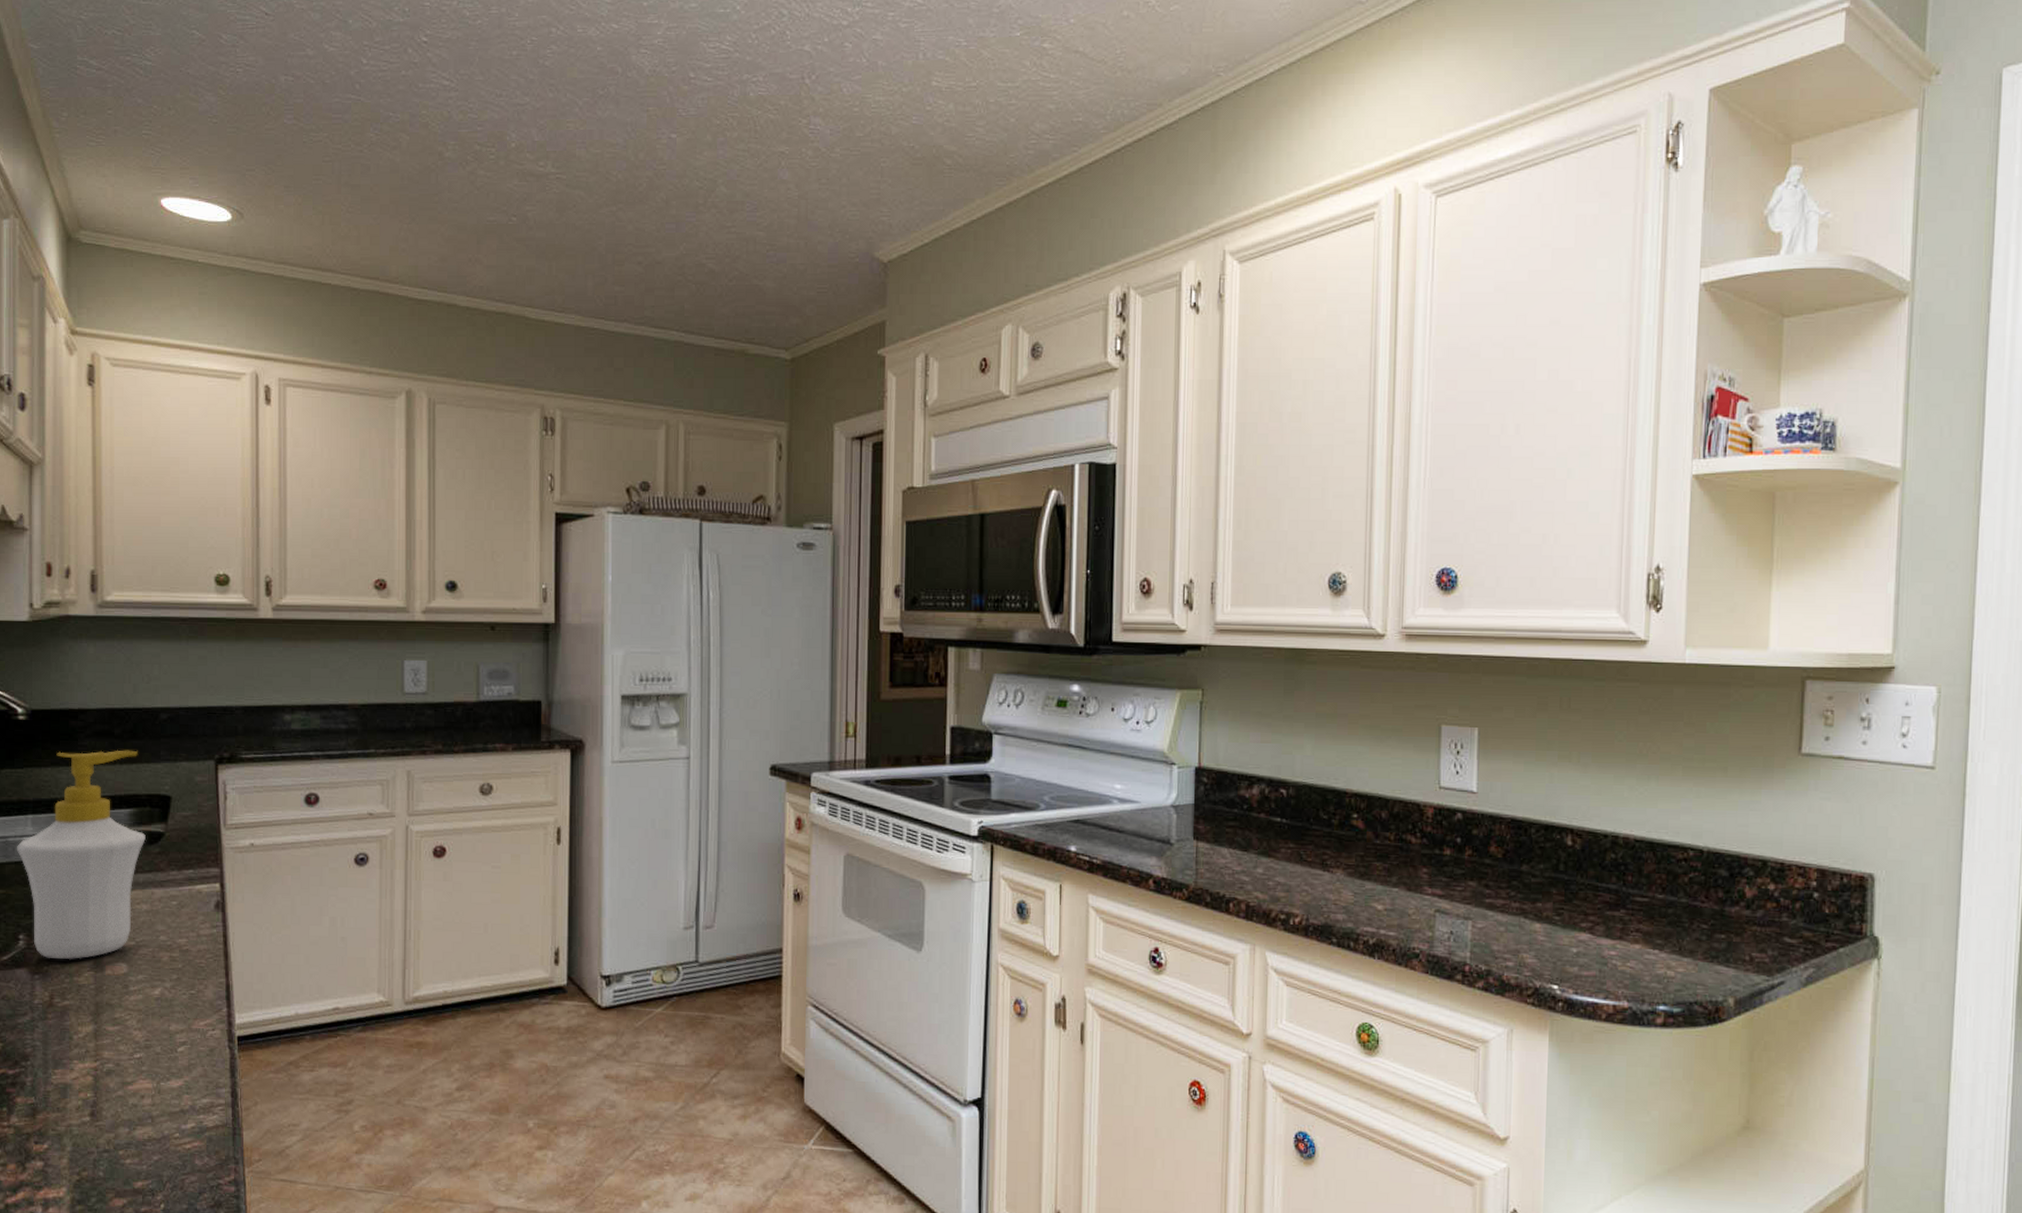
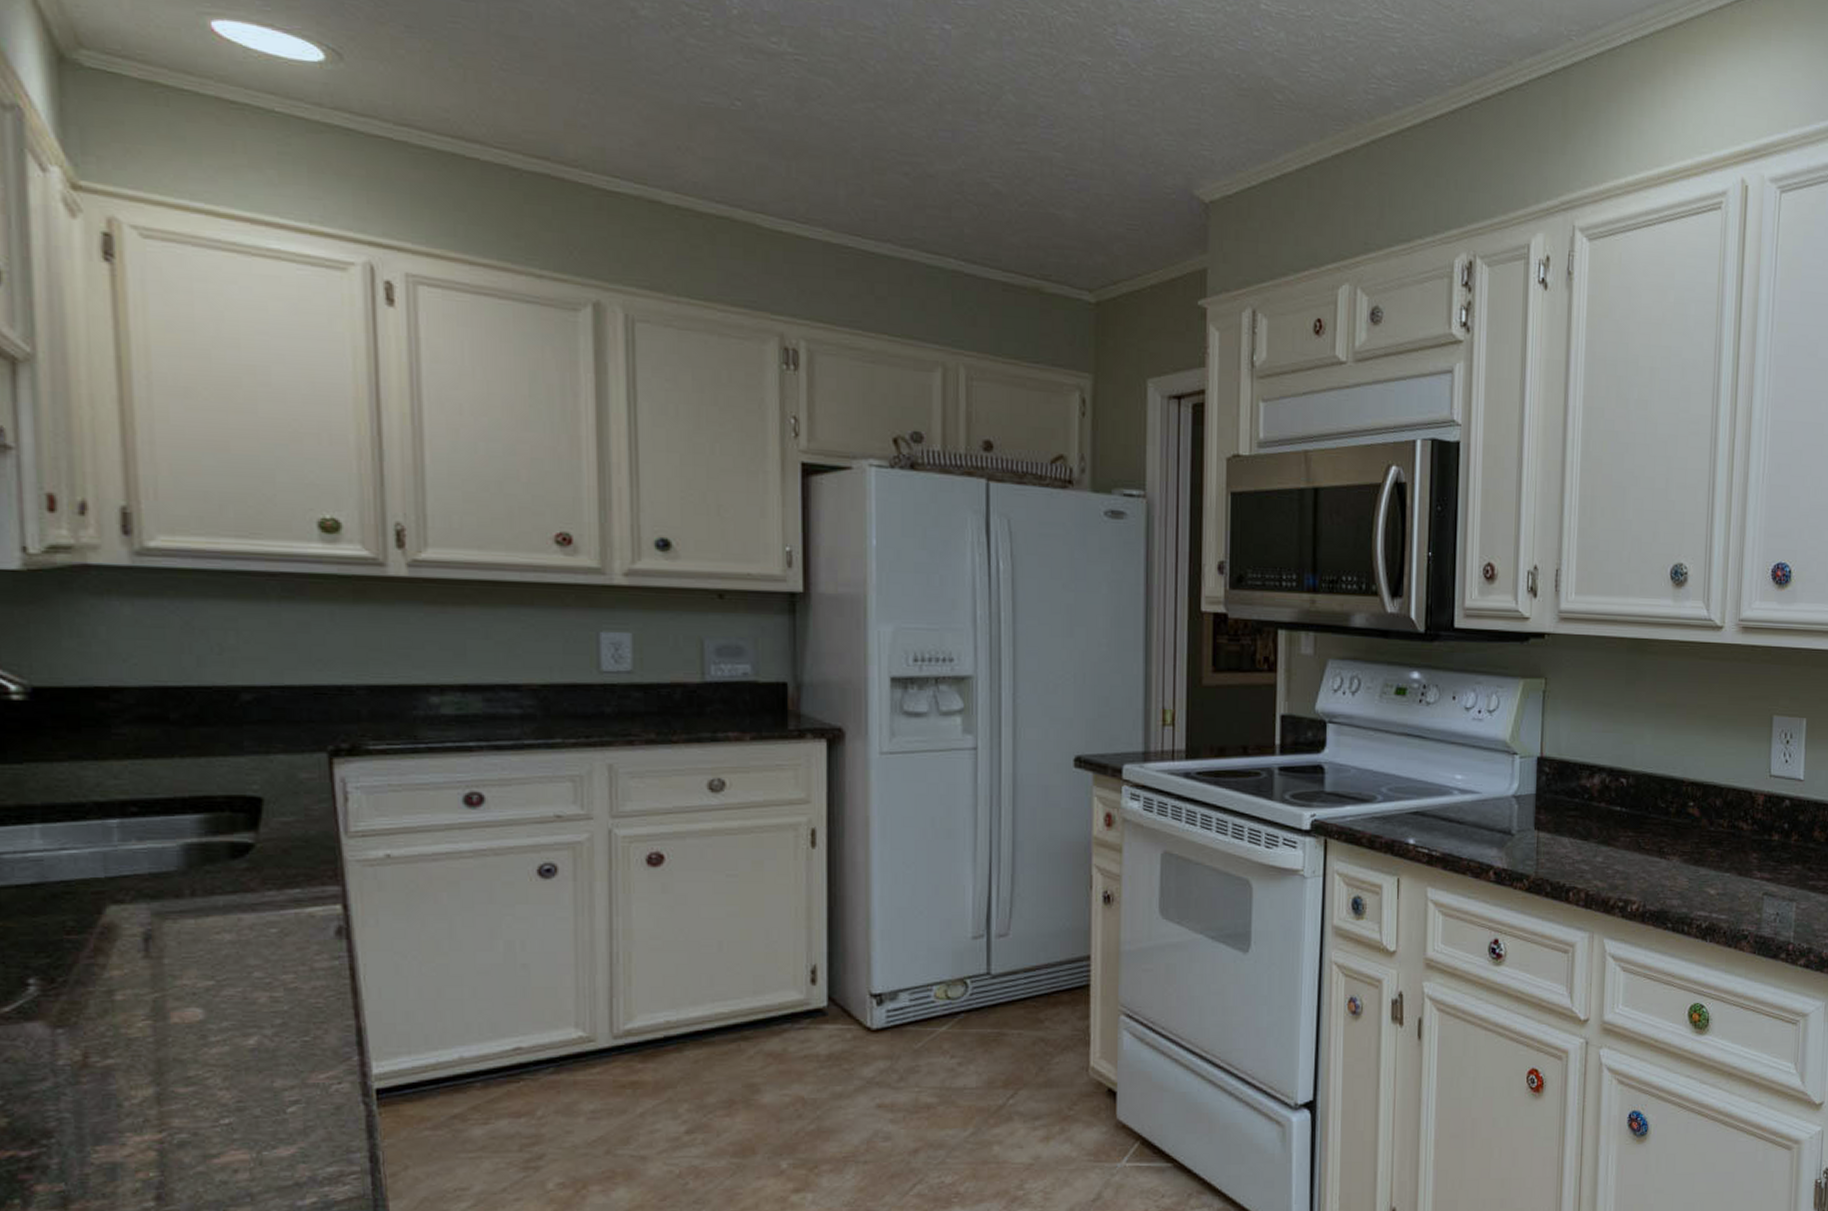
soap bottle: present [16,749,146,960] -> none [16,739,226,1008]

